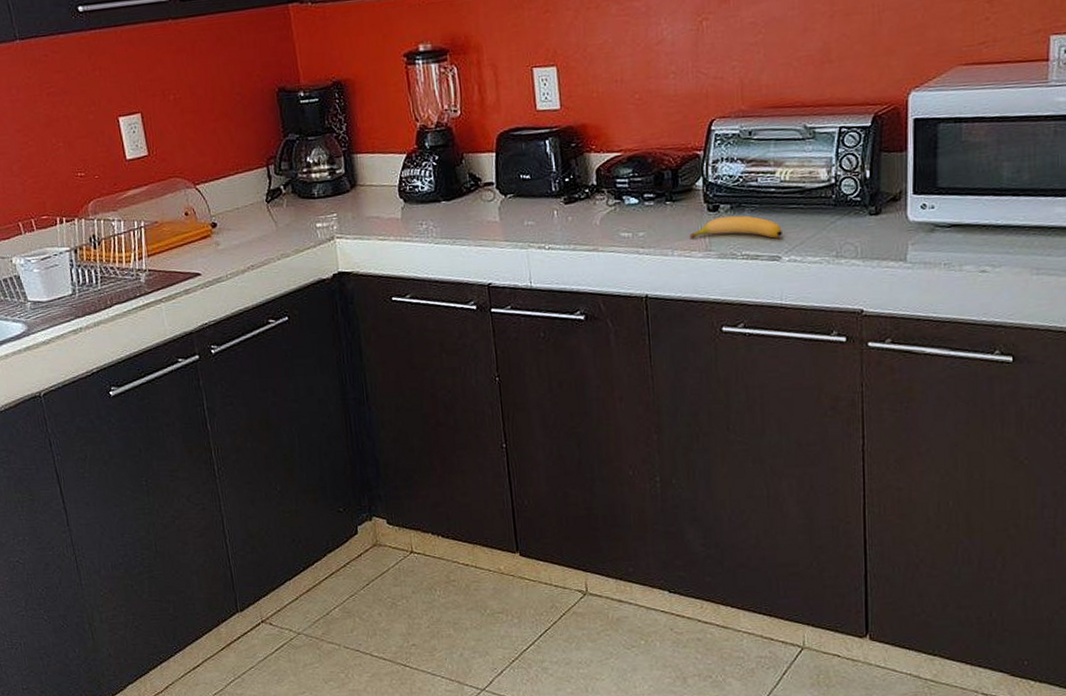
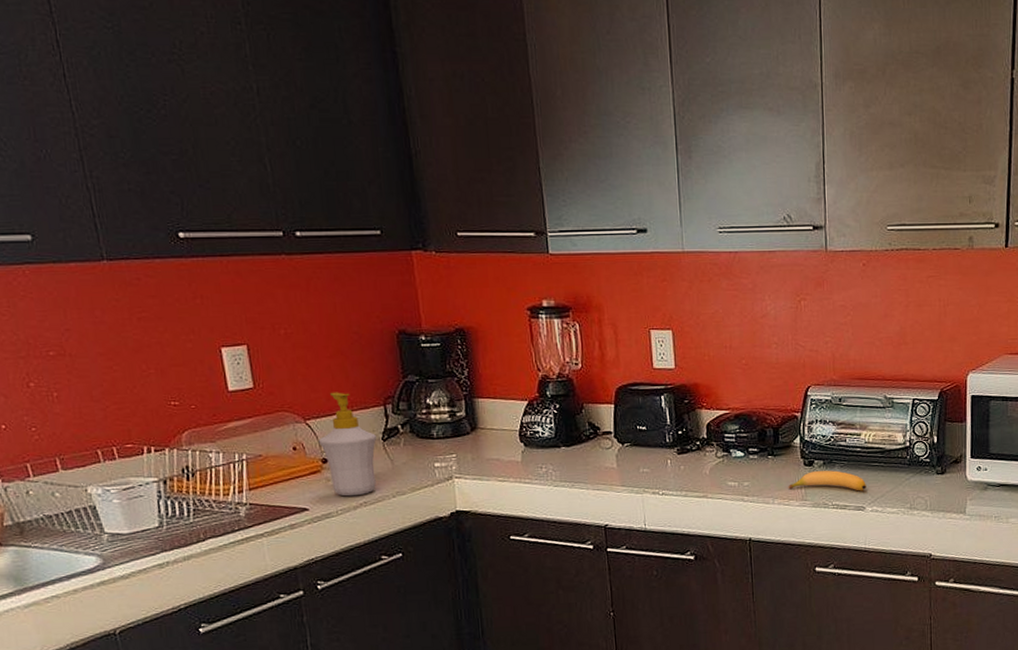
soap bottle: none [207,155,262,261] -> present [318,392,377,497]

